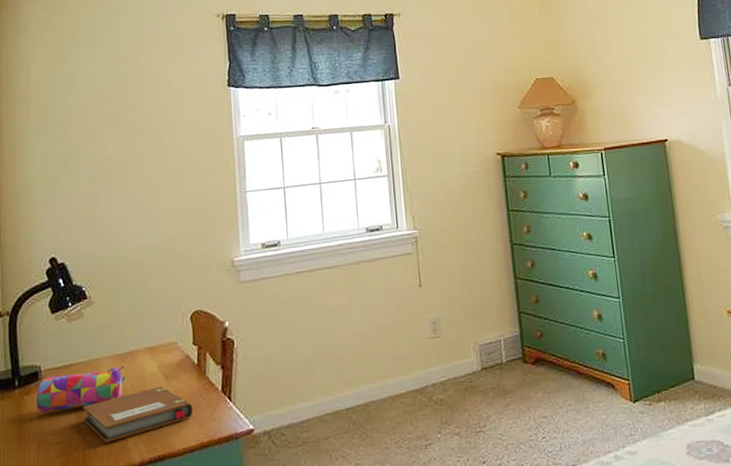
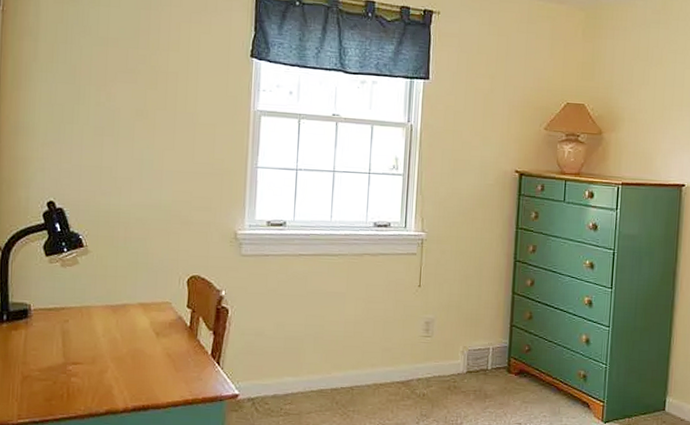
pencil case: present [36,364,125,414] -> none [23,316,116,350]
notebook: present [82,386,193,443] -> none [69,342,181,386]

